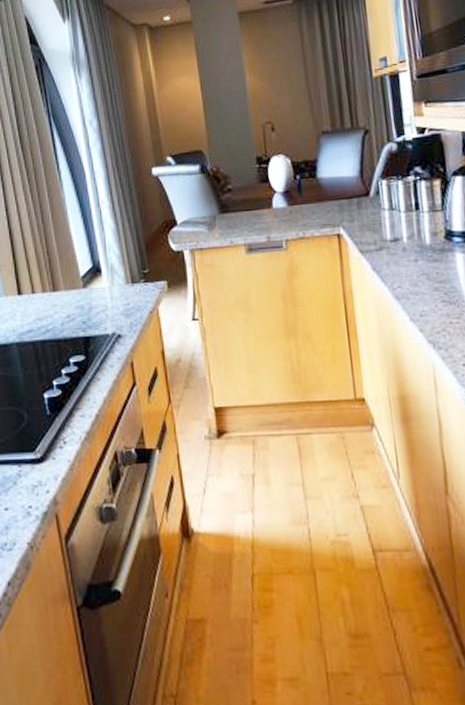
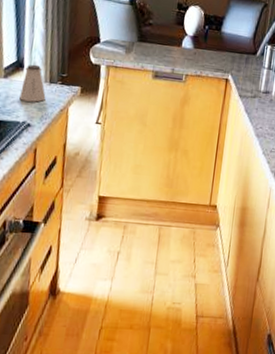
saltshaker: none [103,265,131,310] -> present [19,64,46,102]

